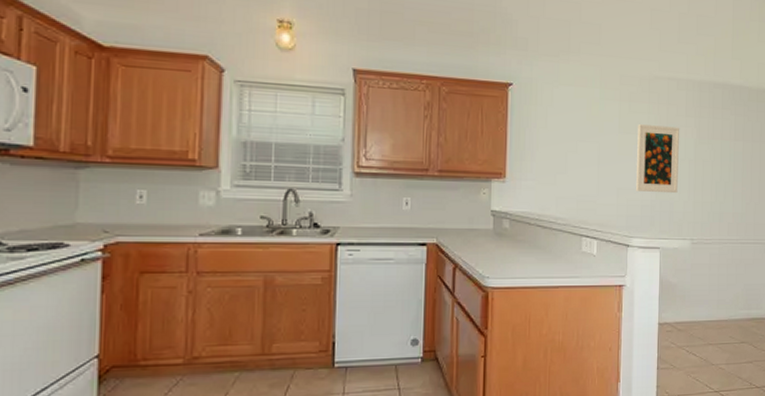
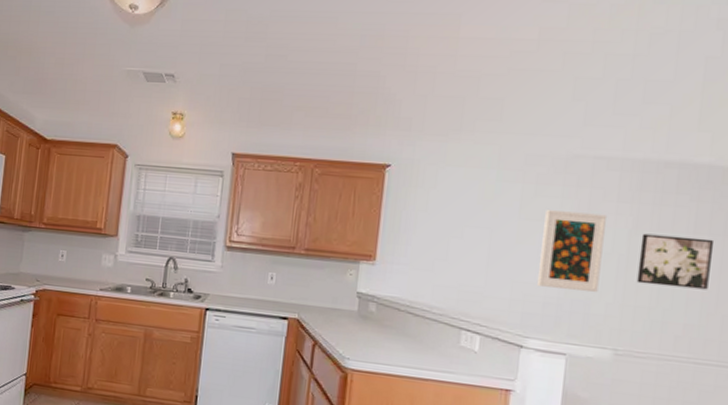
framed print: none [702,142,747,185] -> present [636,233,715,290]

